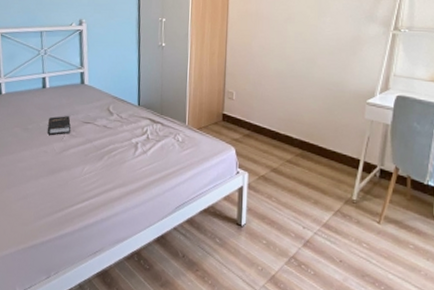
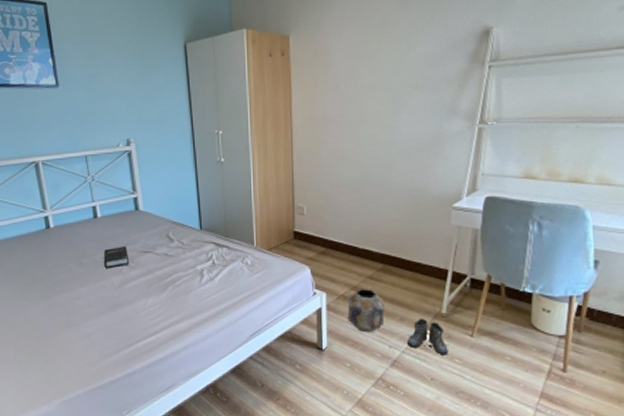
planter: none [266,171,301,214] -> present [347,289,385,333]
boots: none [320,202,357,240] -> present [408,317,448,355]

